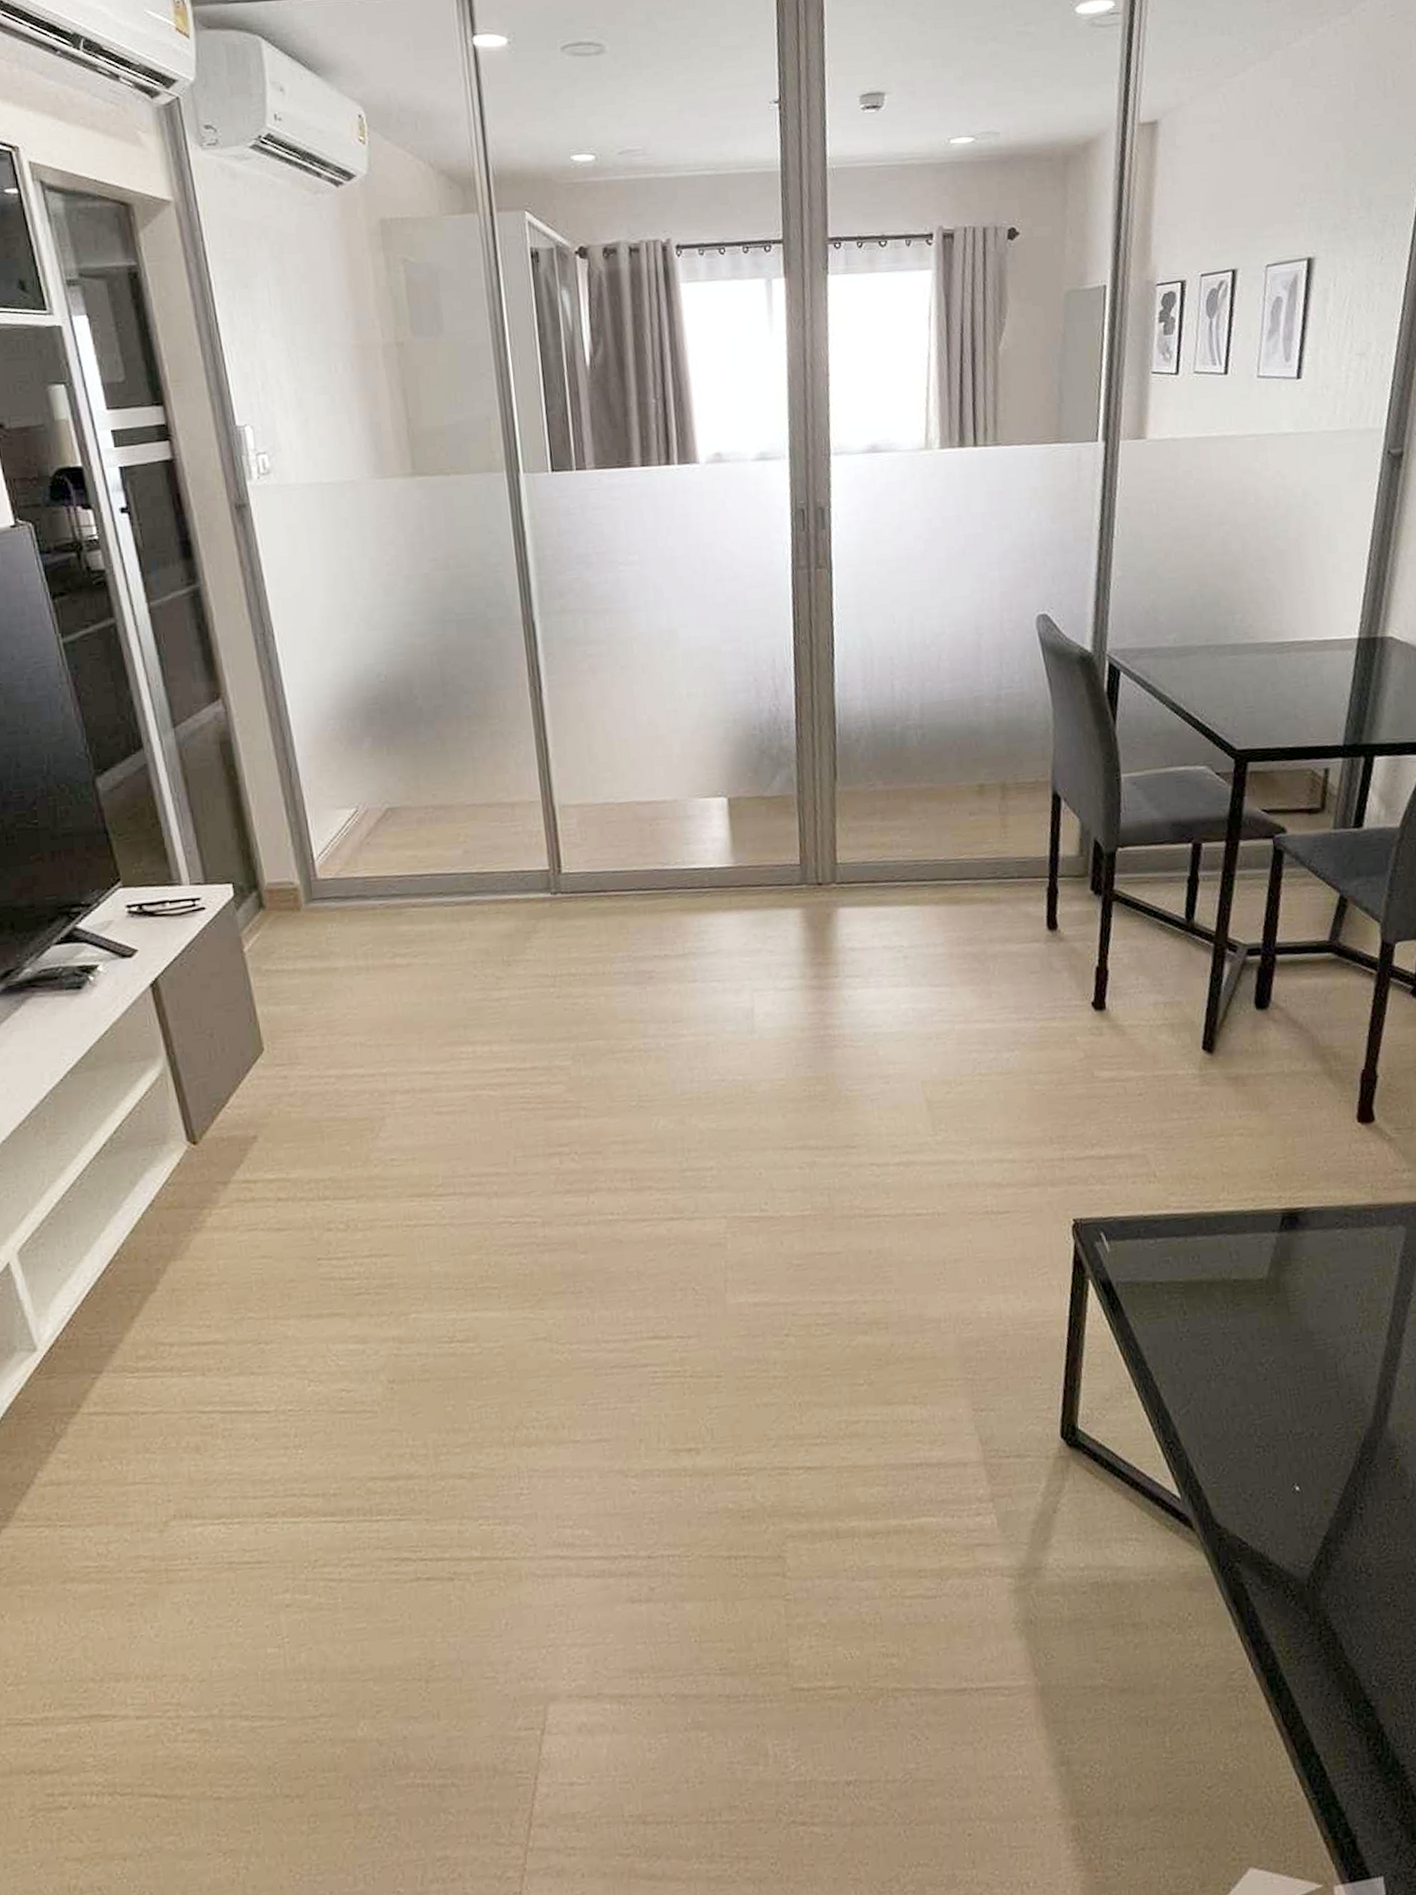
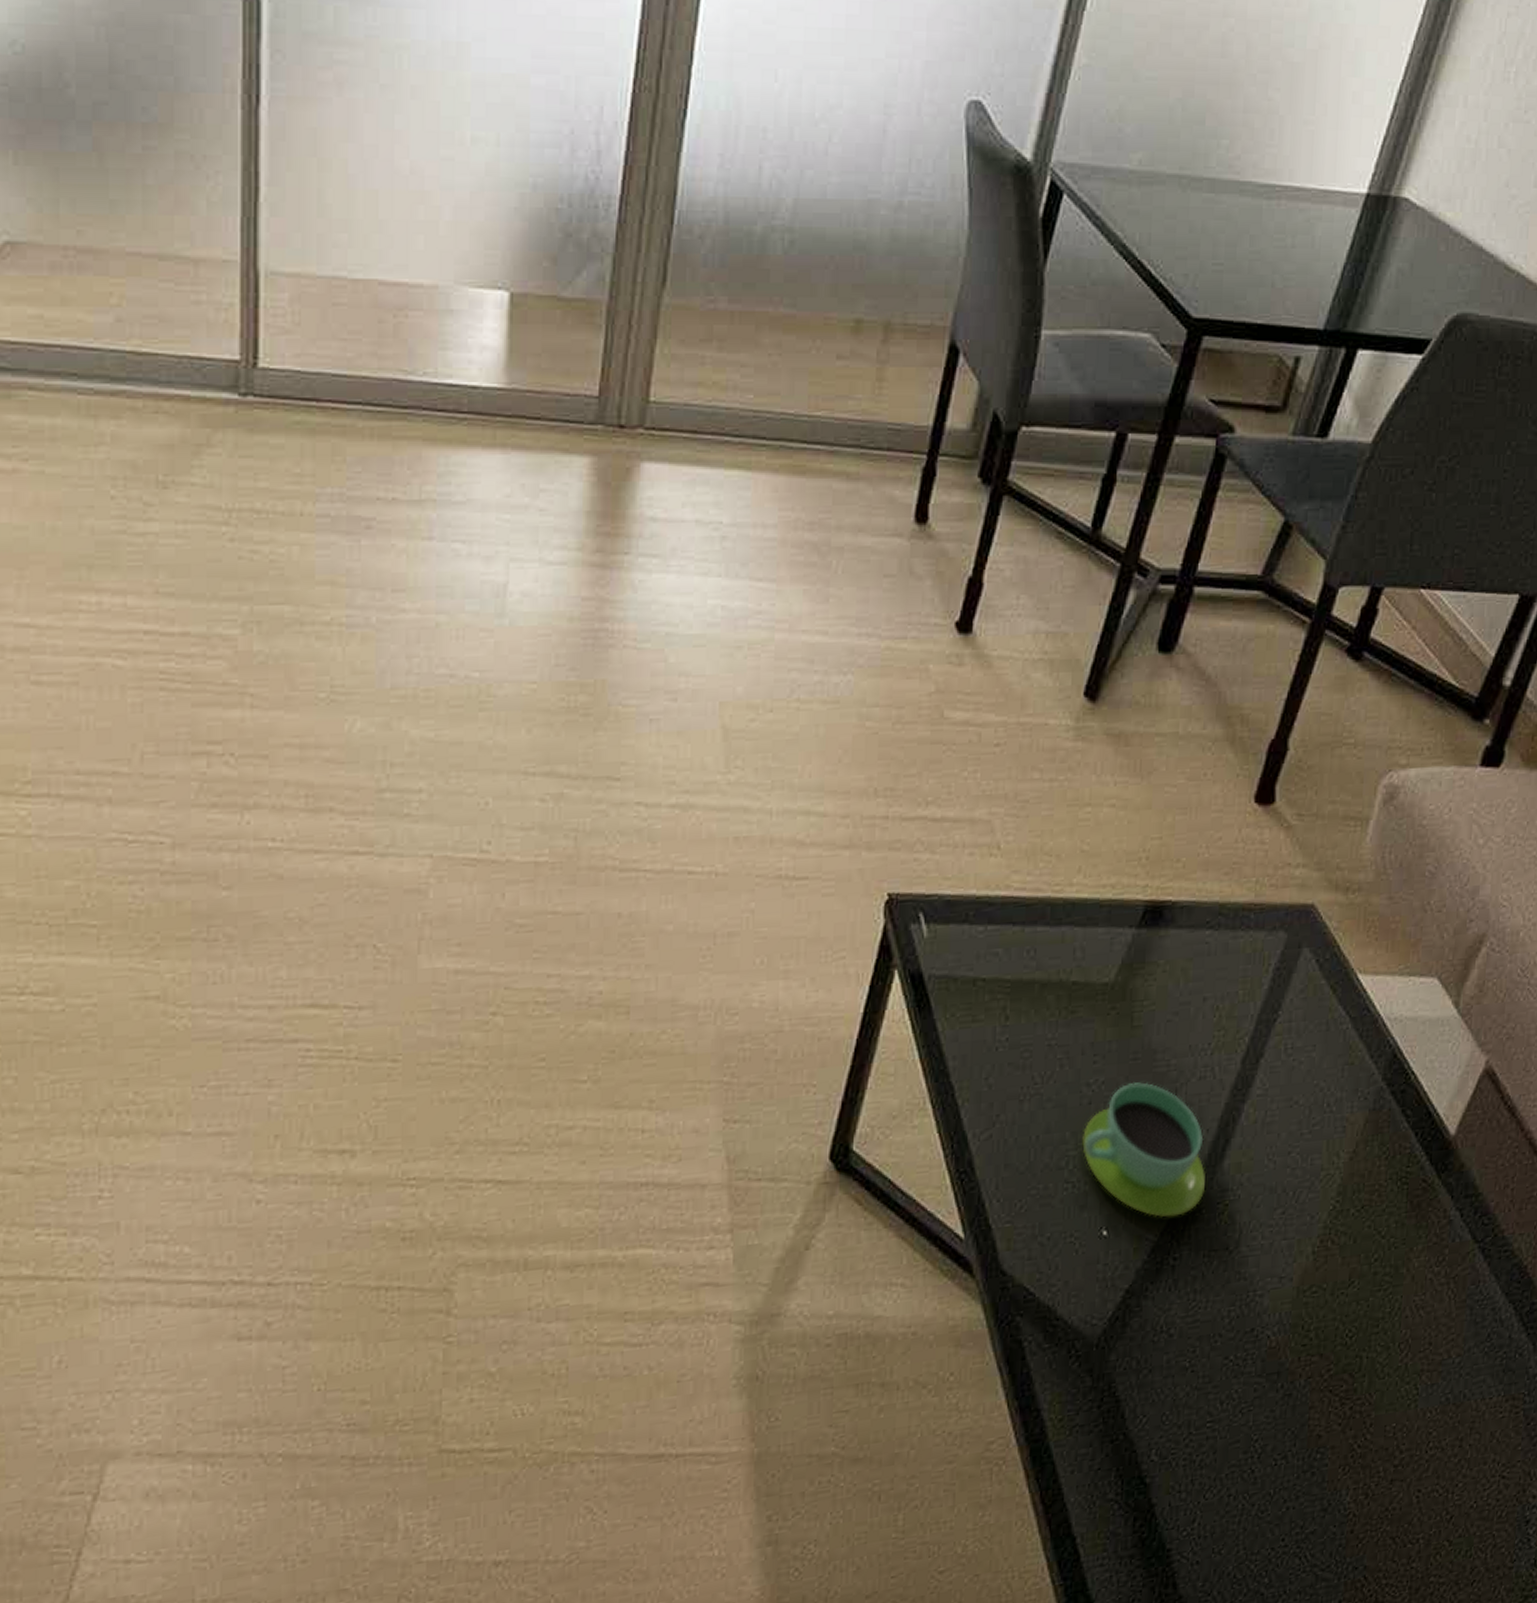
cup: none [1264,1359,1376,1473] -> present [1082,1082,1206,1218]

